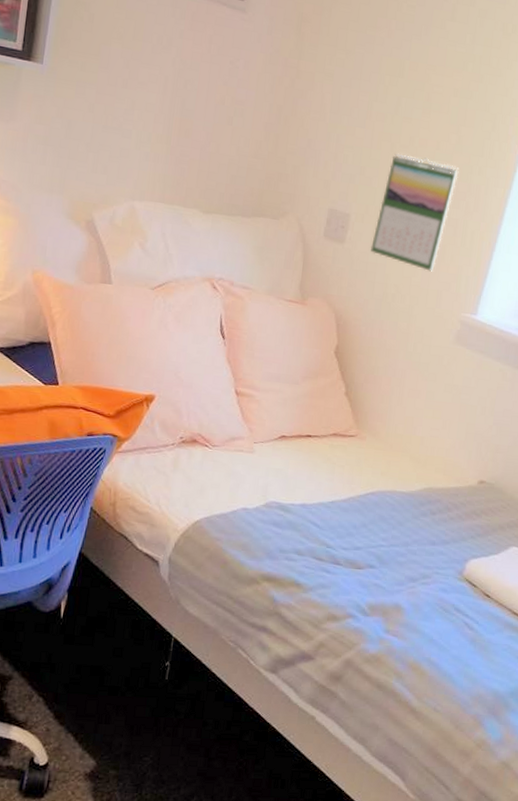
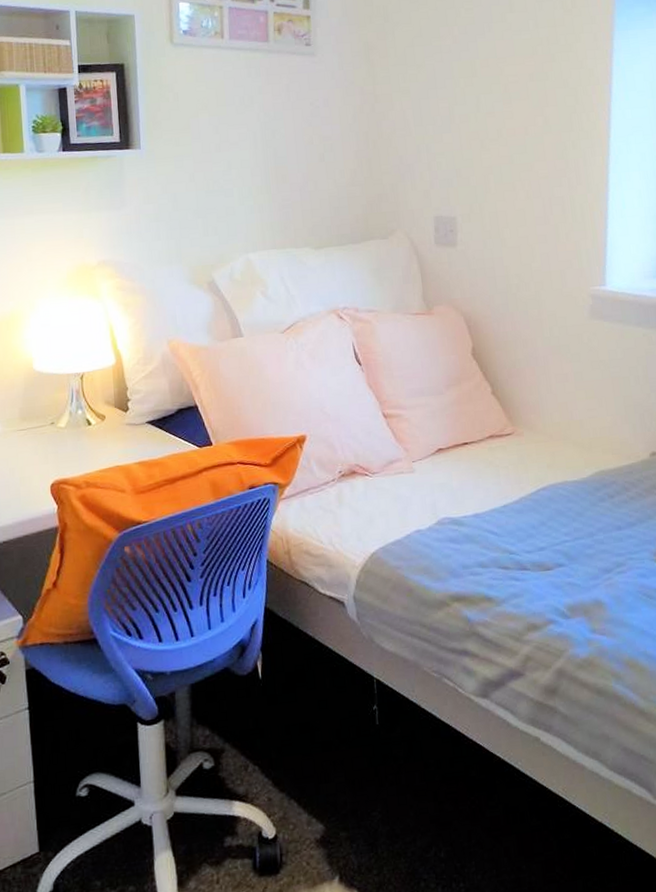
calendar: present [371,153,459,272] -> none [483,145,554,254]

